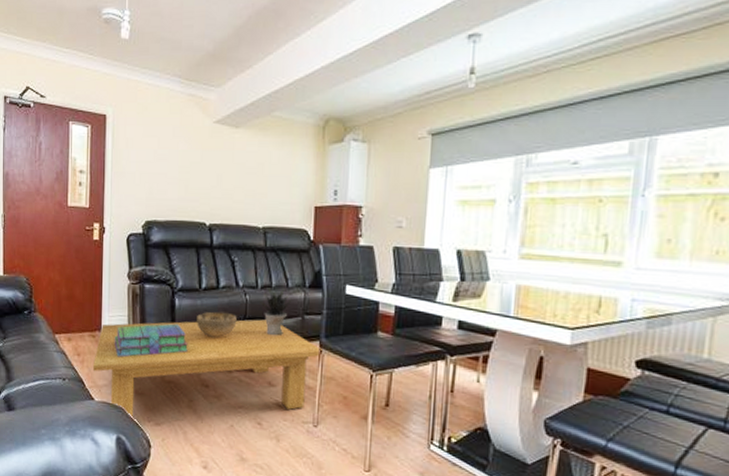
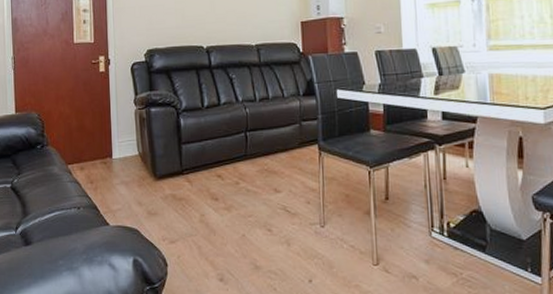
coffee table: present [92,319,322,419] -> none [105,130,321,240]
stack of books: present [114,323,188,357] -> none [125,142,196,180]
decorative bowl: present [197,311,237,338] -> none [202,127,240,152]
potted plant: present [261,288,292,336] -> none [261,99,289,144]

